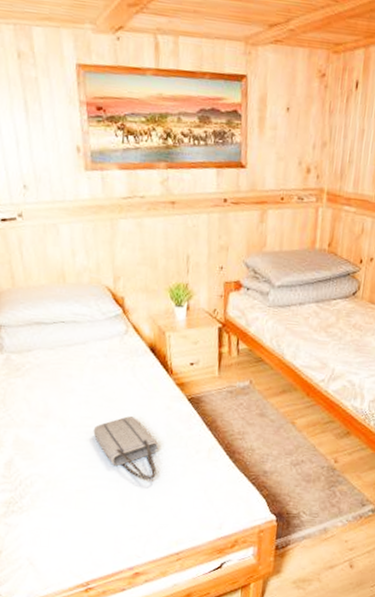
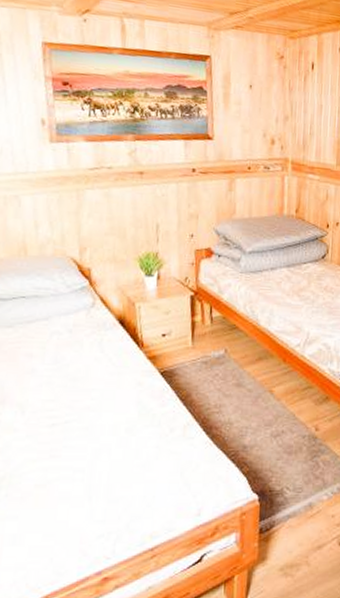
tote bag: present [93,416,159,480] -> none [55,396,130,466]

